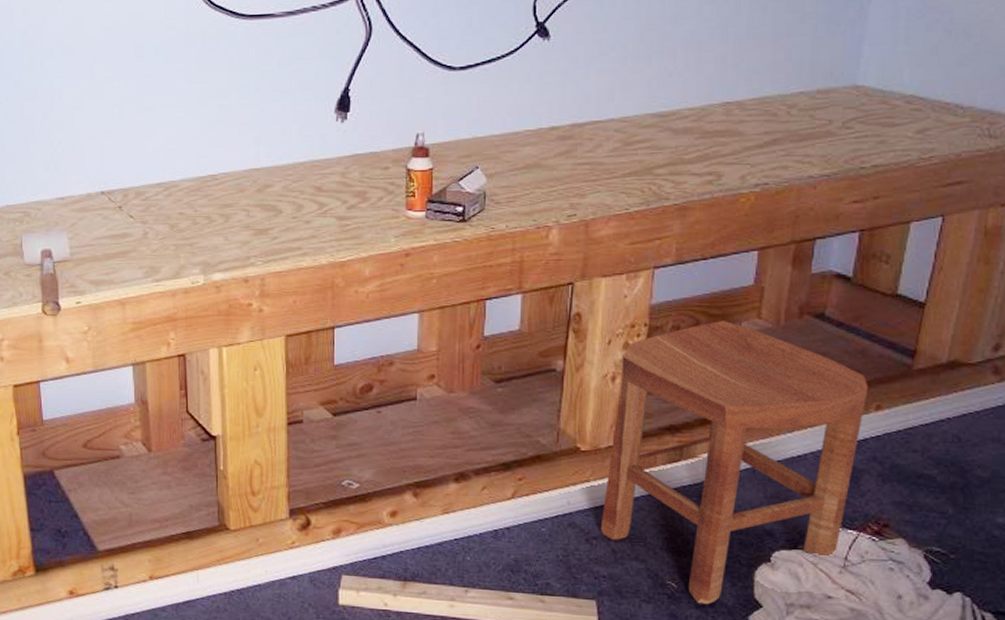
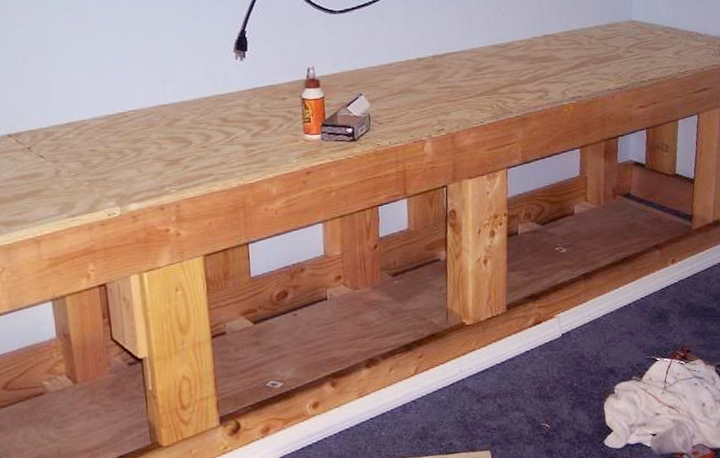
stool: present [600,321,869,605] -> none [487,206,666,438]

